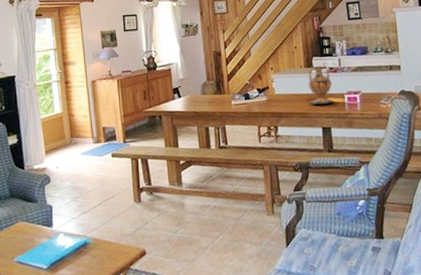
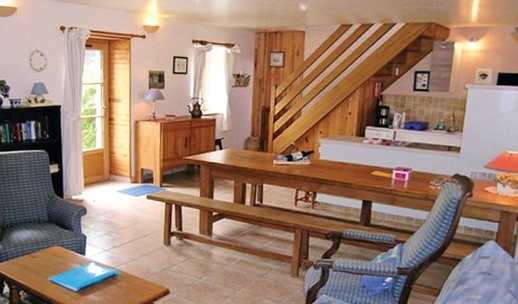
vase: present [308,64,334,105] -> none [354,134,382,178]

